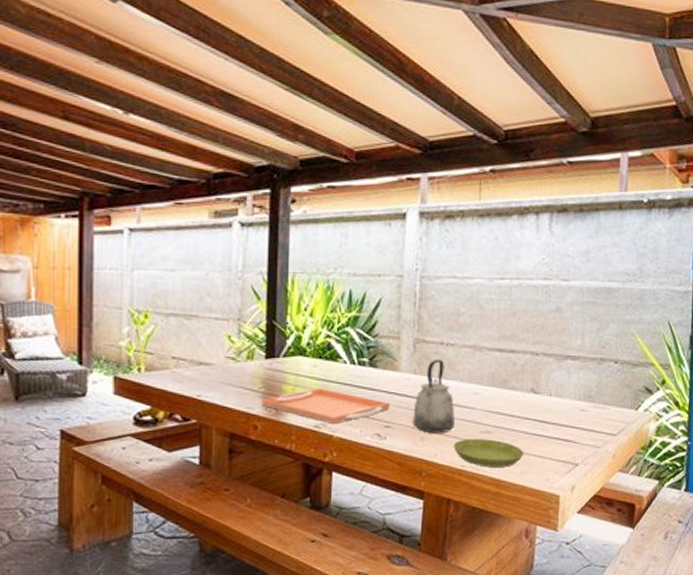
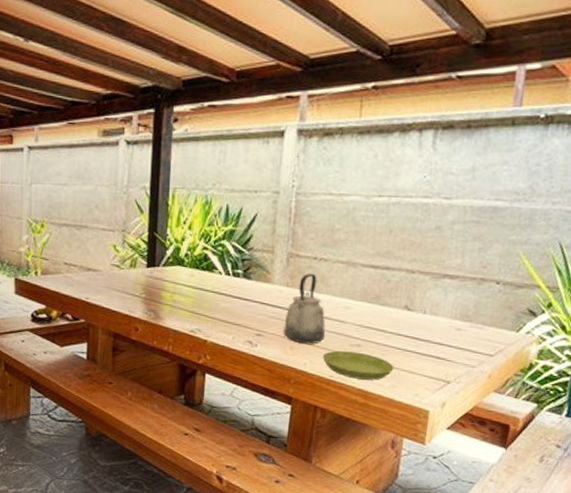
serving tray: present [262,388,390,425] -> none [143,296,263,330]

